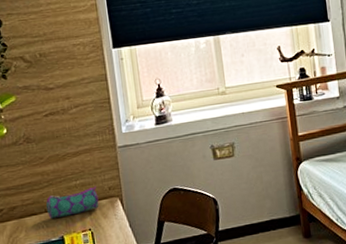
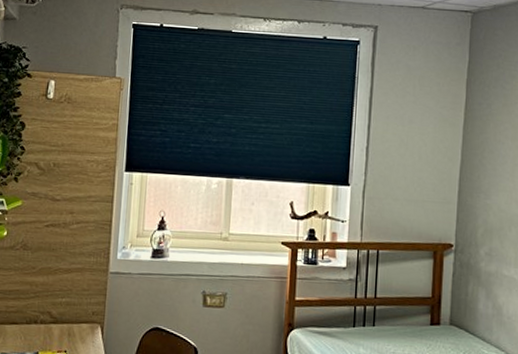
pencil case: present [46,186,99,218] -> none [28,307,81,333]

